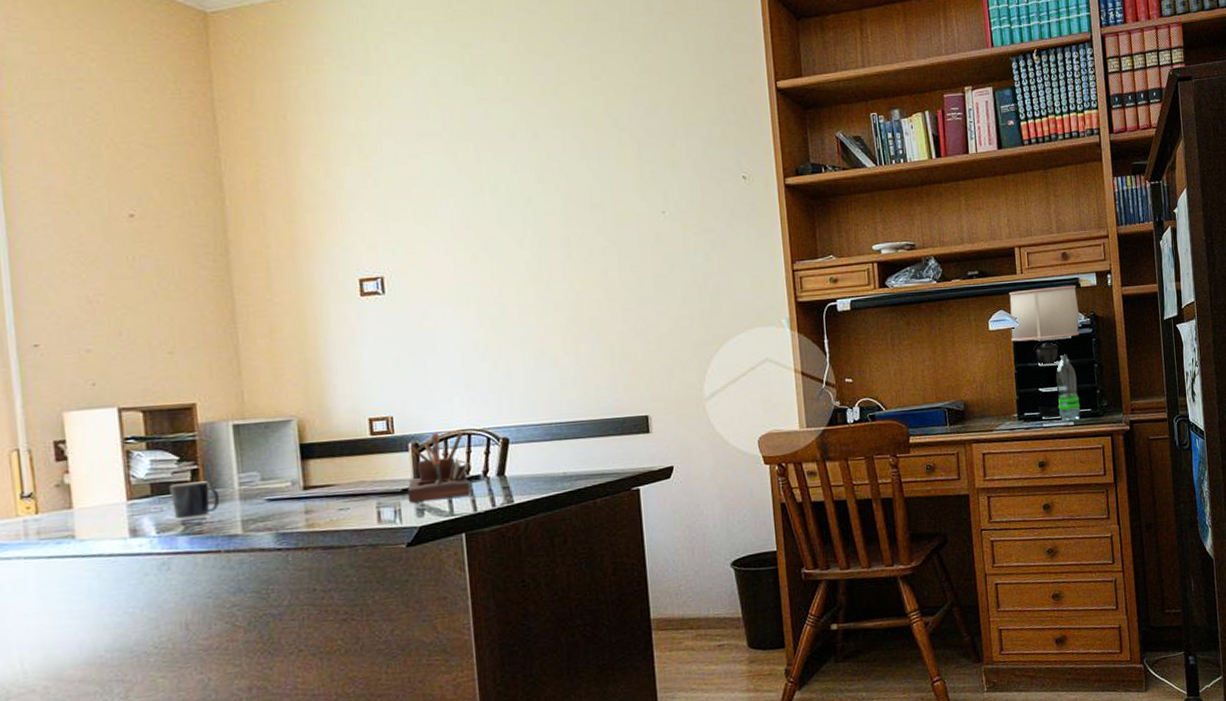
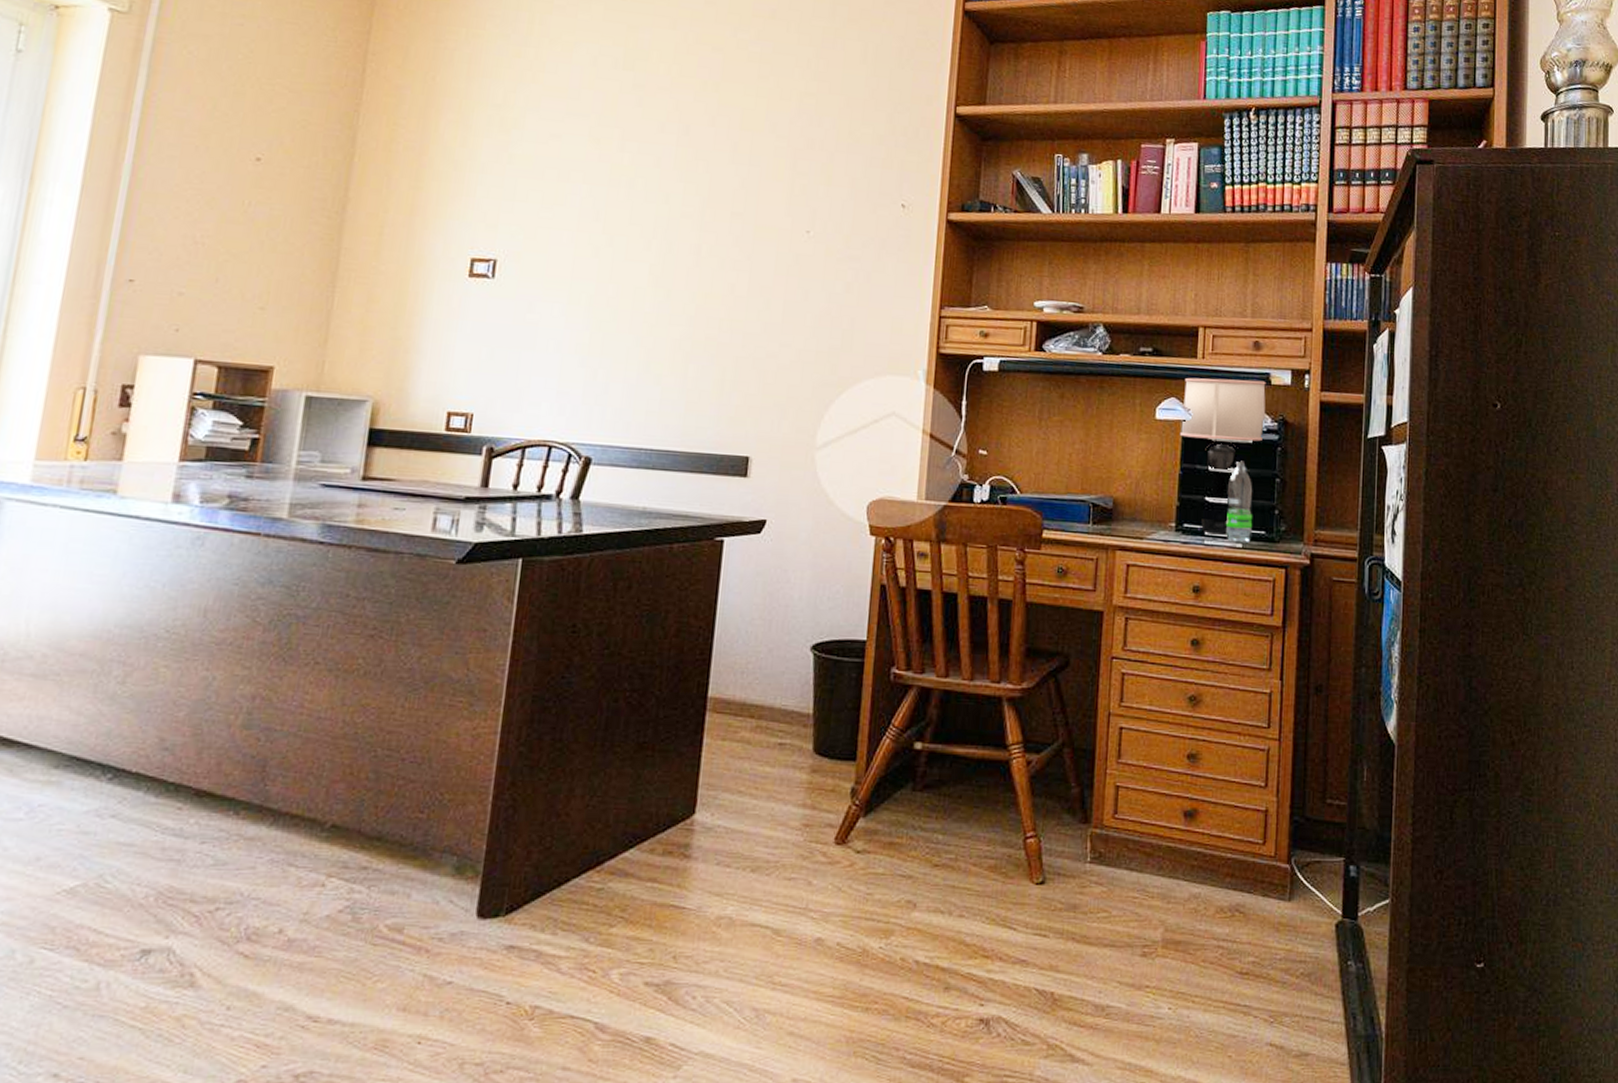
mug: present [169,481,220,522] -> none [222,451,274,495]
desk organizer: present [407,433,471,503] -> none [469,439,544,516]

